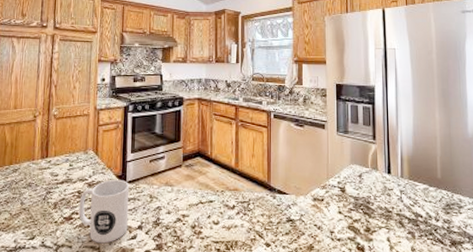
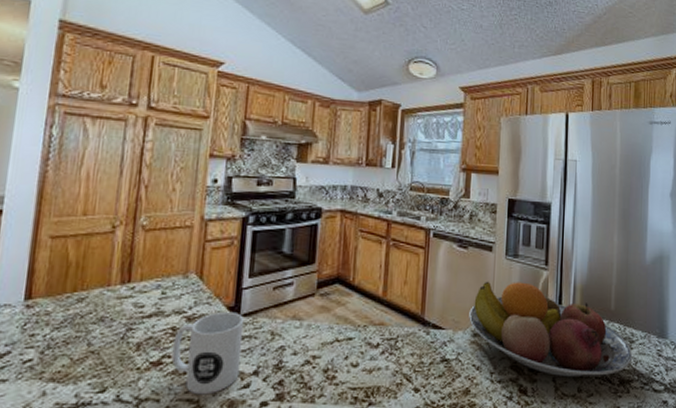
fruit bowl: none [308,153,462,237] -> present [469,281,633,376]

